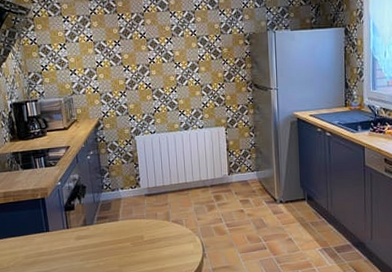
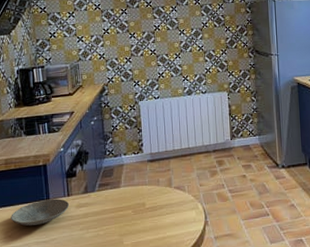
plate: none [12,231,69,256] -> present [11,198,70,226]

